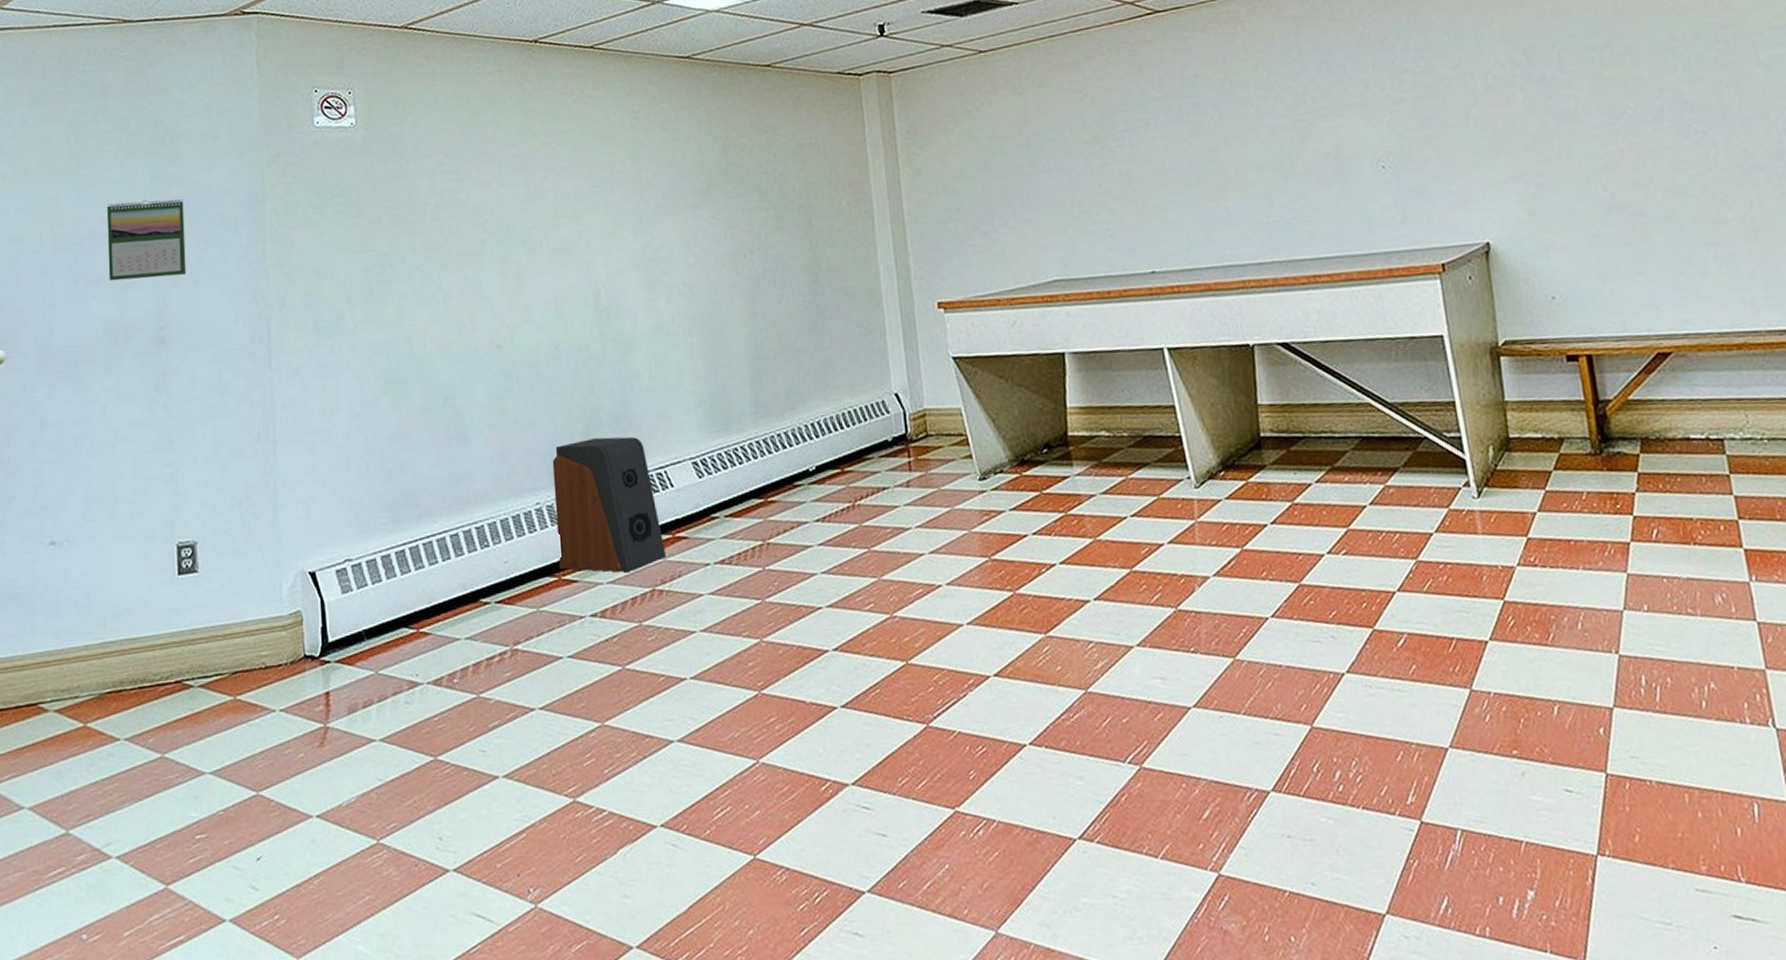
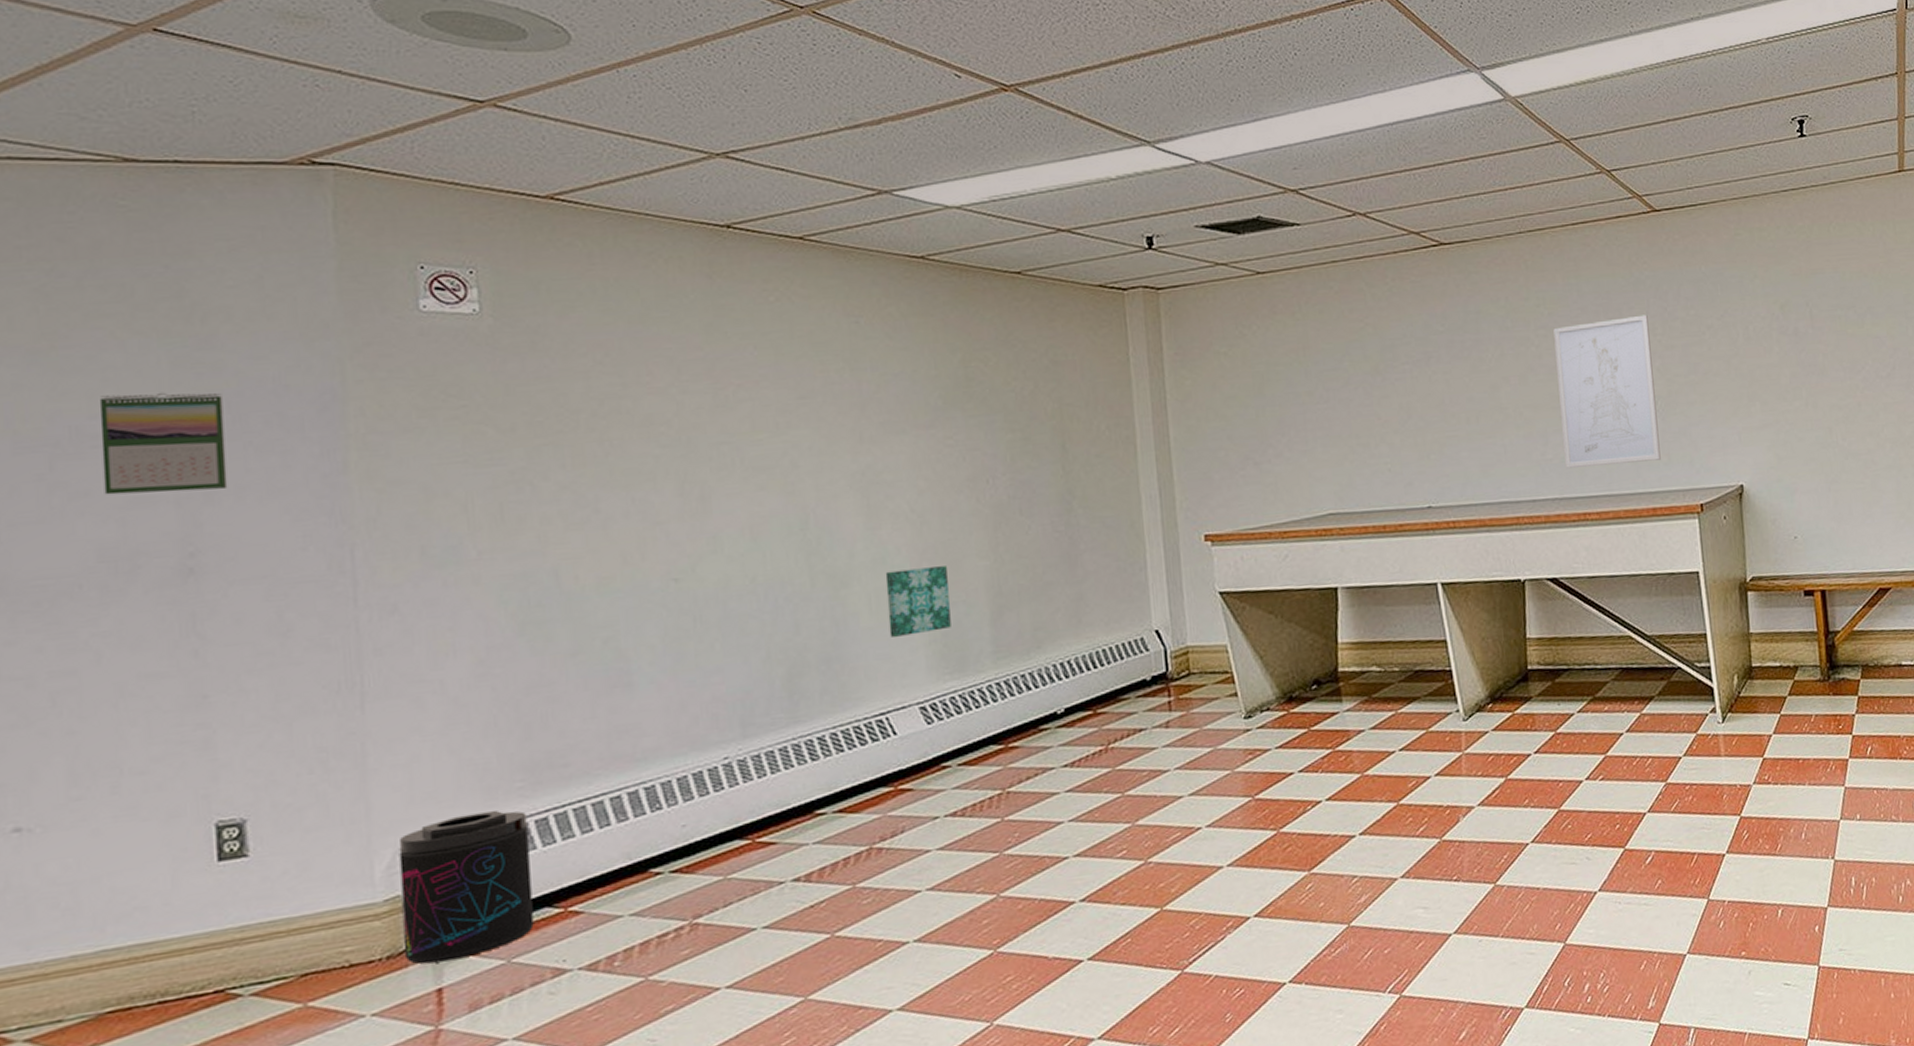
supplement container: none [299,542,395,670] -> present [398,810,534,965]
speaker: present [552,436,666,572] -> none [745,680,886,831]
wall art: none [662,333,717,399] -> present [885,566,951,638]
wall art: none [1274,69,1395,231] -> present [1553,314,1661,469]

